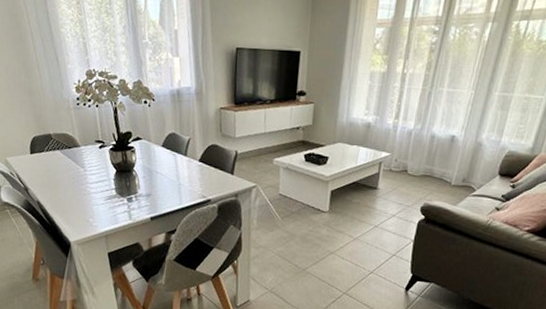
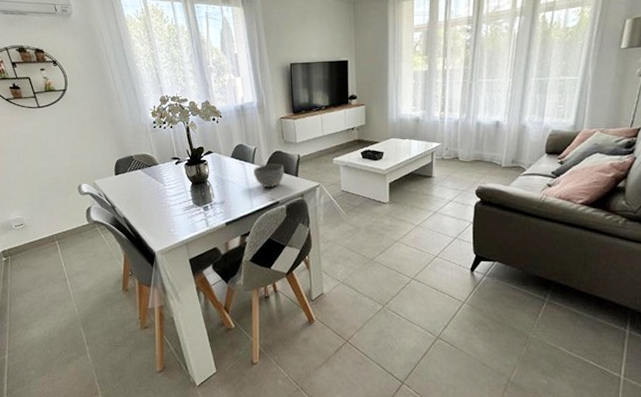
bowl: none [184,157,219,184] -> present [253,163,284,187]

